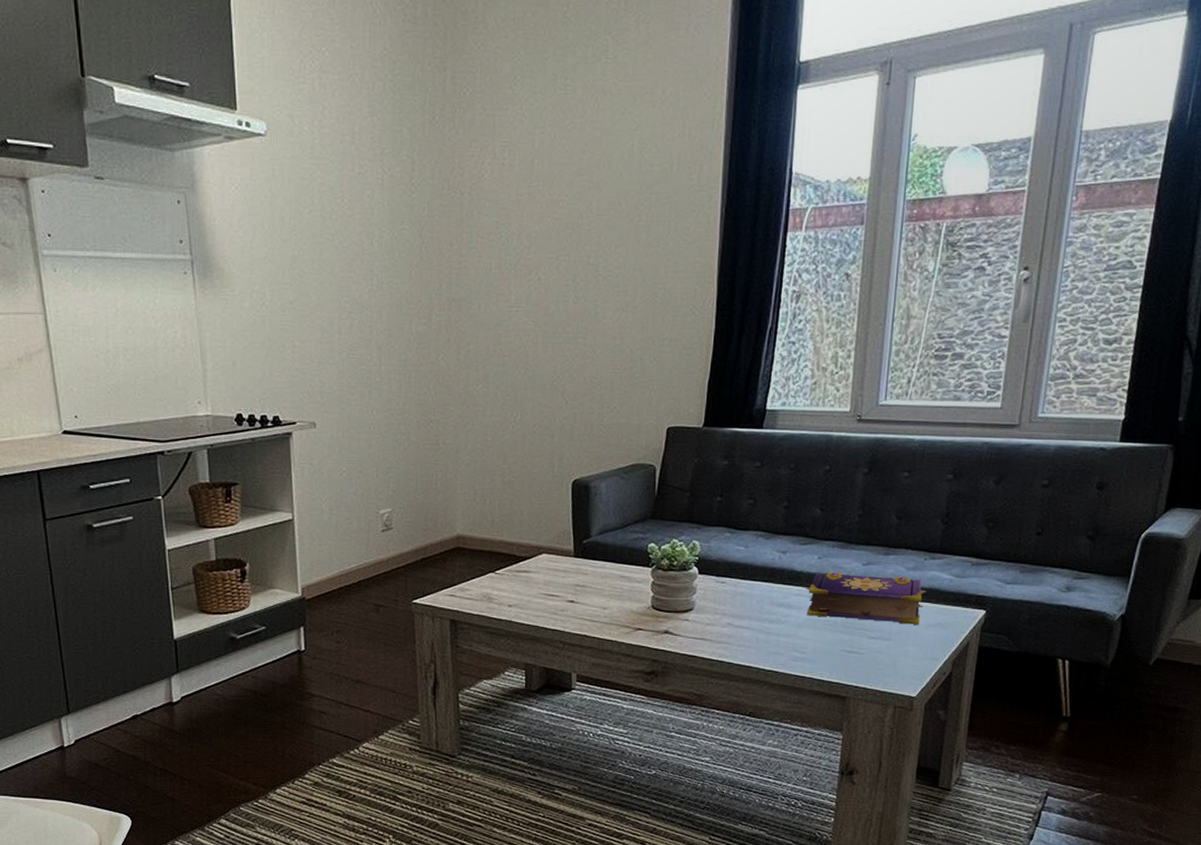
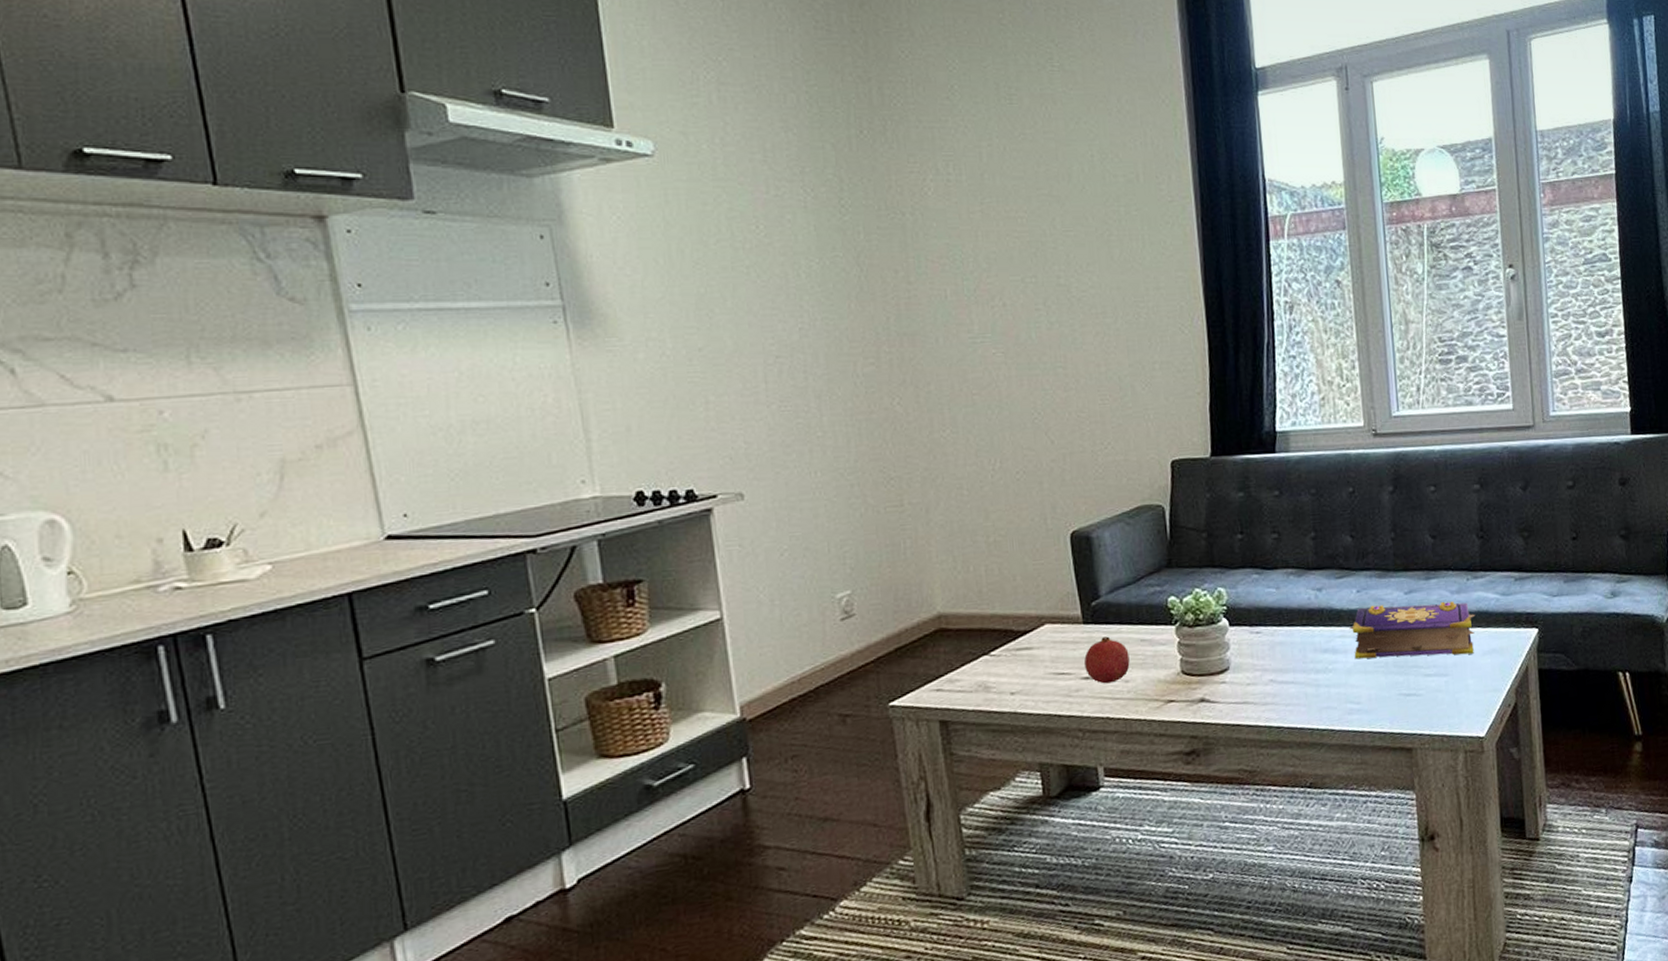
fruit: none [571,570,609,608] -> present [1084,636,1130,684]

